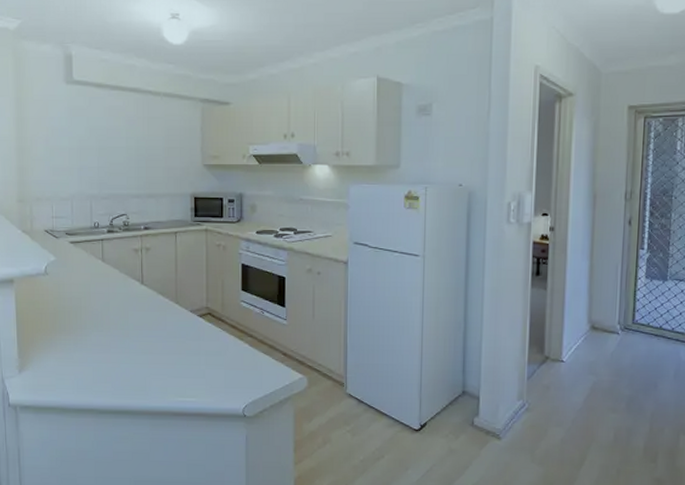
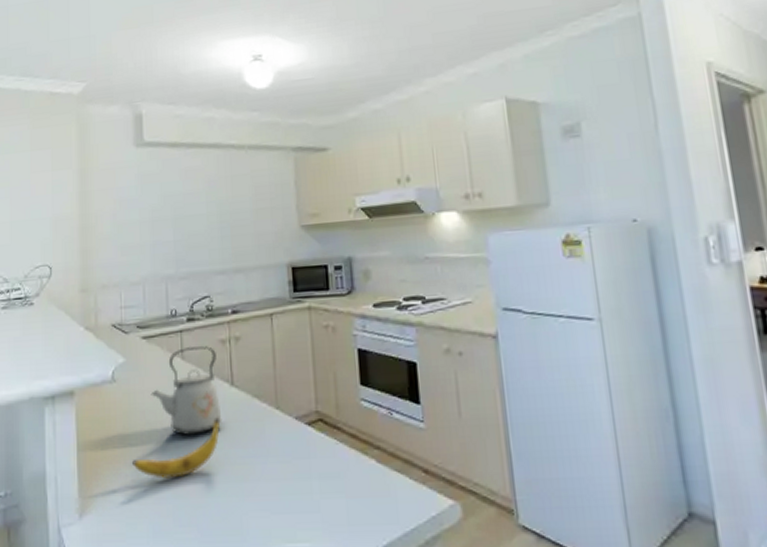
banana: none [61,307,131,349] -> present [132,417,220,479]
kettle: none [76,253,133,319] -> present [151,346,222,437]

